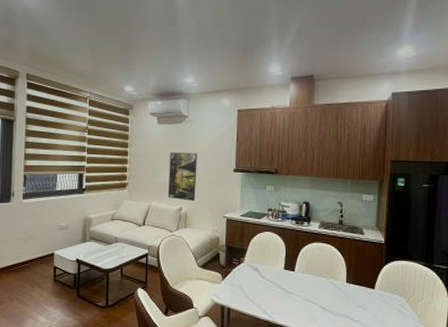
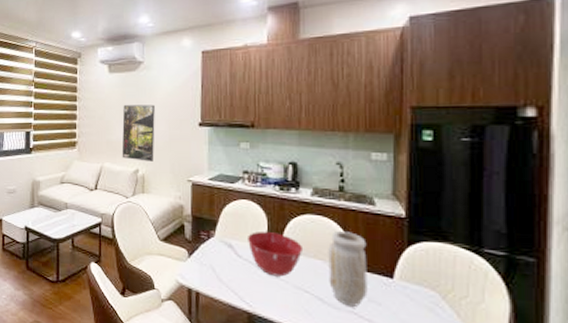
mixing bowl: none [269,257,312,292] -> present [246,232,304,277]
vase: none [329,255,357,312] -> present [328,231,368,307]

